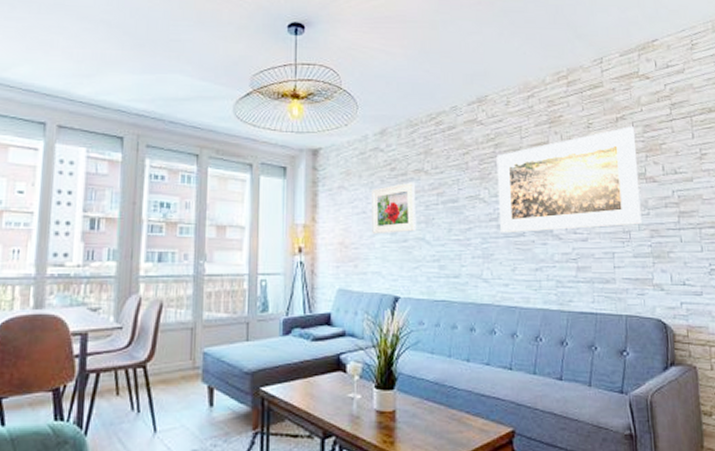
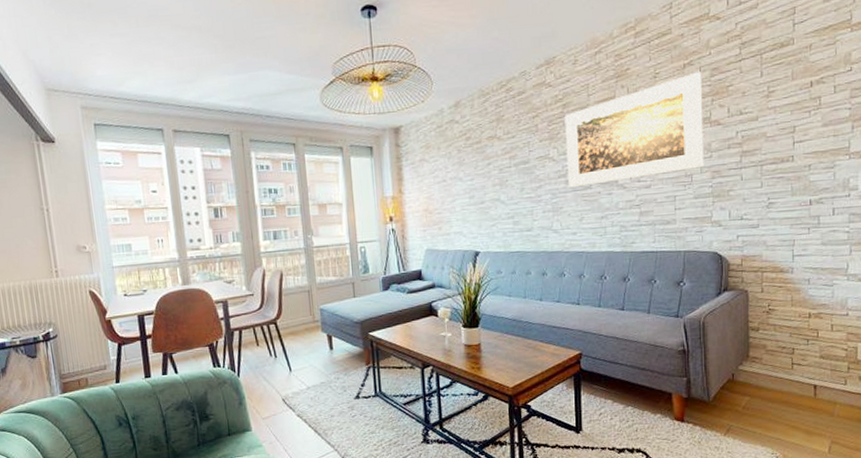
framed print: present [372,182,417,235] -> none [450,148,492,200]

